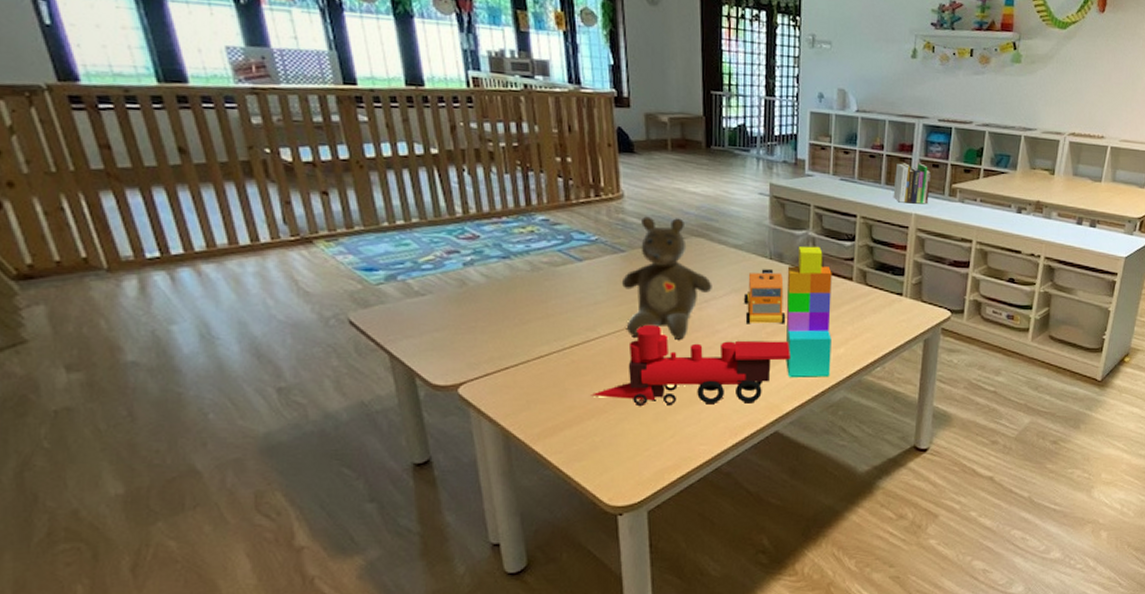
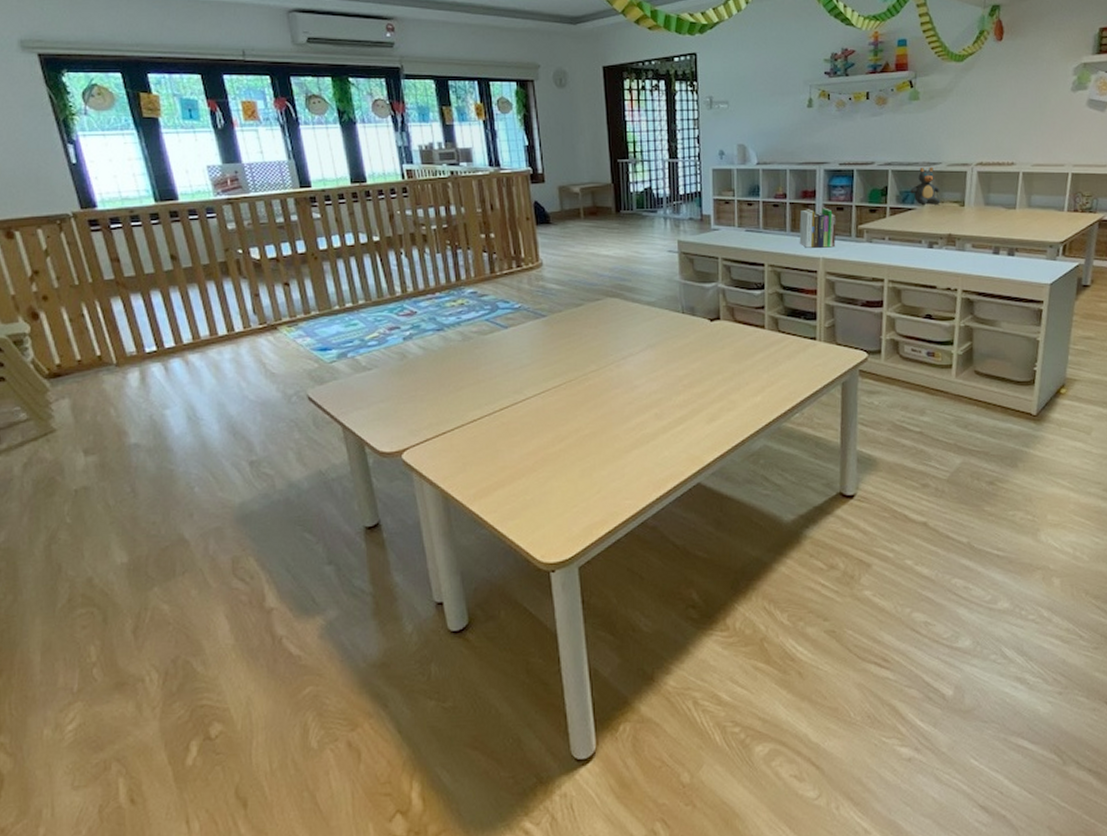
toy train: present [591,324,792,406] -> none [520,384,709,463]
teddy bear: present [621,216,712,339] -> none [544,281,629,397]
toy truck: present [744,269,786,324] -> none [660,323,701,378]
toy blocks: present [786,246,832,377] -> none [699,297,749,428]
stuffed animal: none [1004,132,1033,171] -> present [910,166,941,206]

